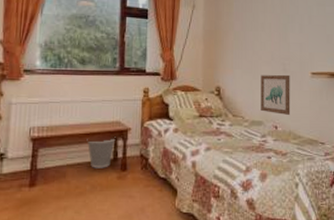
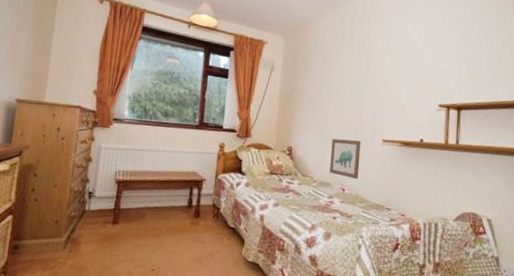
wastebasket: present [87,137,116,168] -> none [165,186,192,214]

